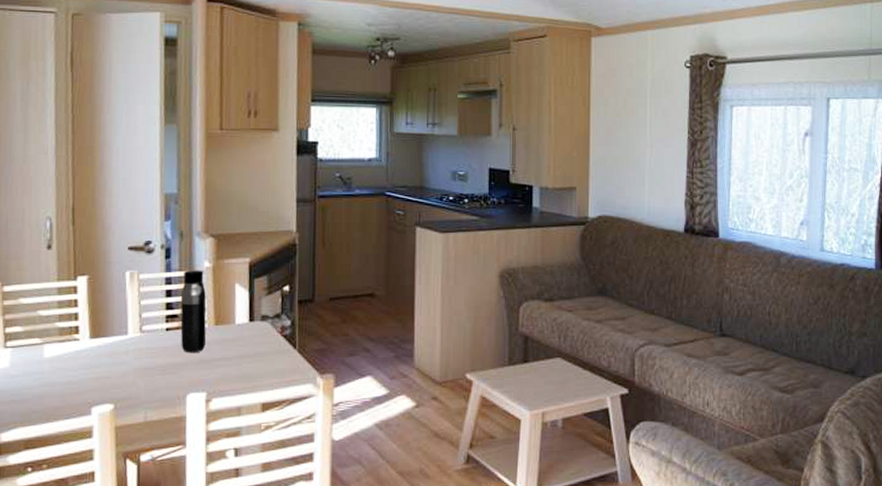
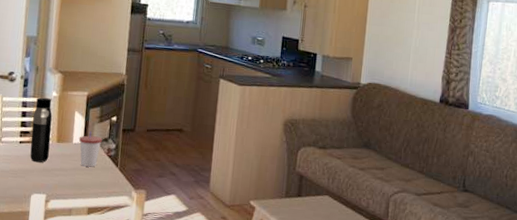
cup: none [242,307,273,352] -> present [78,131,102,167]

